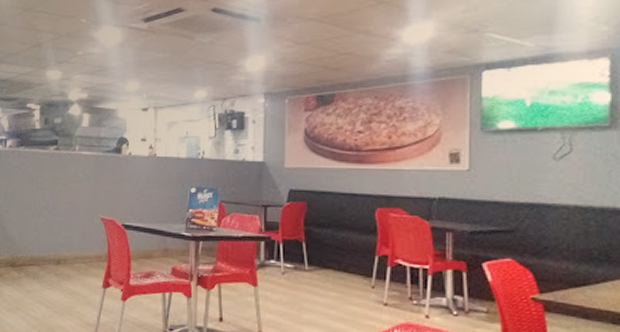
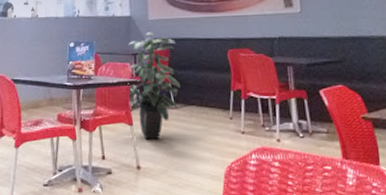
indoor plant: none [255,181,317,305] -> present [127,31,181,140]

